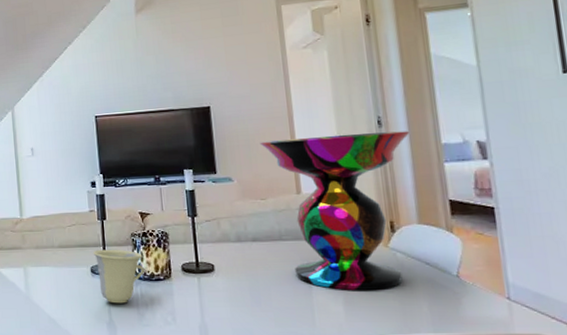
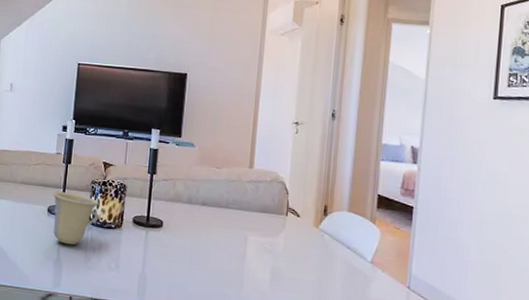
decorative bowl: present [259,130,411,290] -> none [225,115,358,265]

